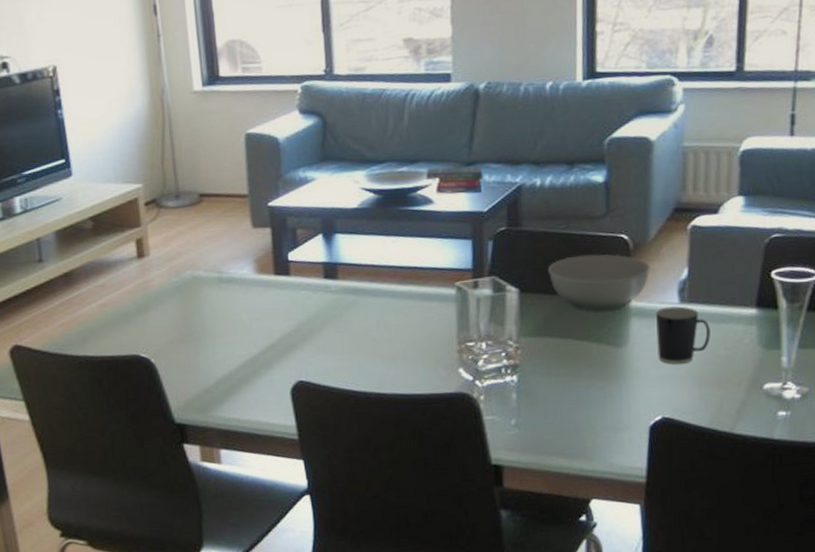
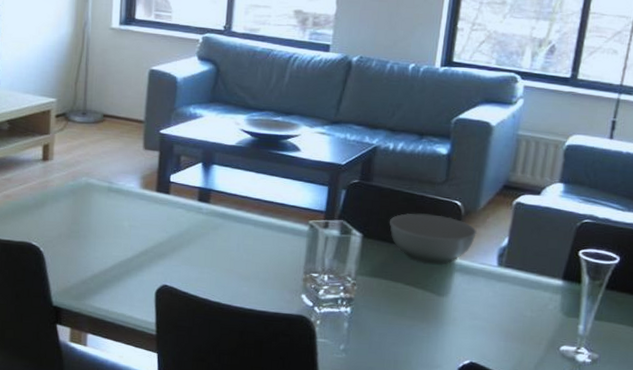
books: present [425,166,483,194] -> none [297,120,346,148]
mug: present [656,306,710,364] -> none [473,268,521,319]

